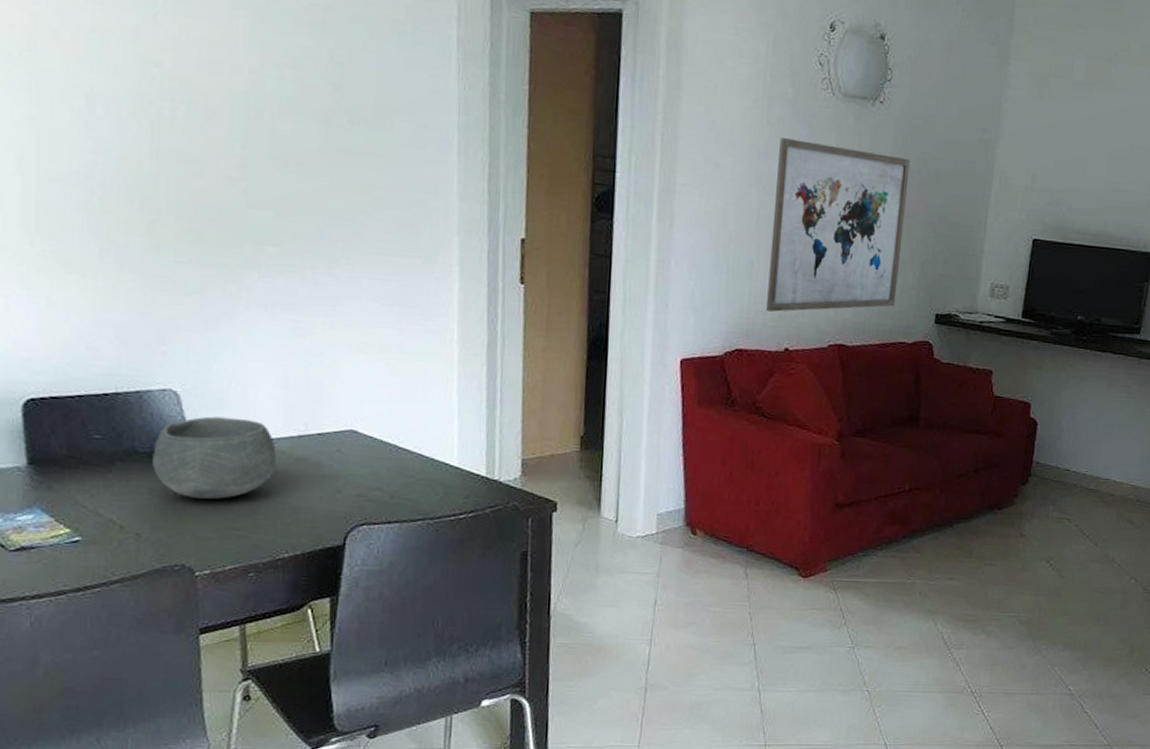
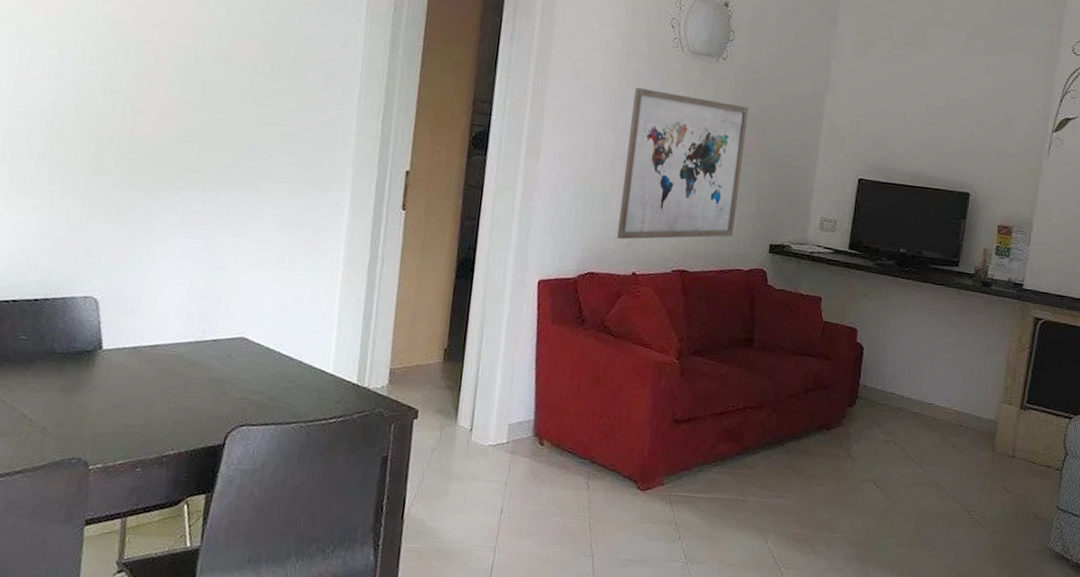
bowl: present [152,416,276,499] -> none [66,322,175,398]

